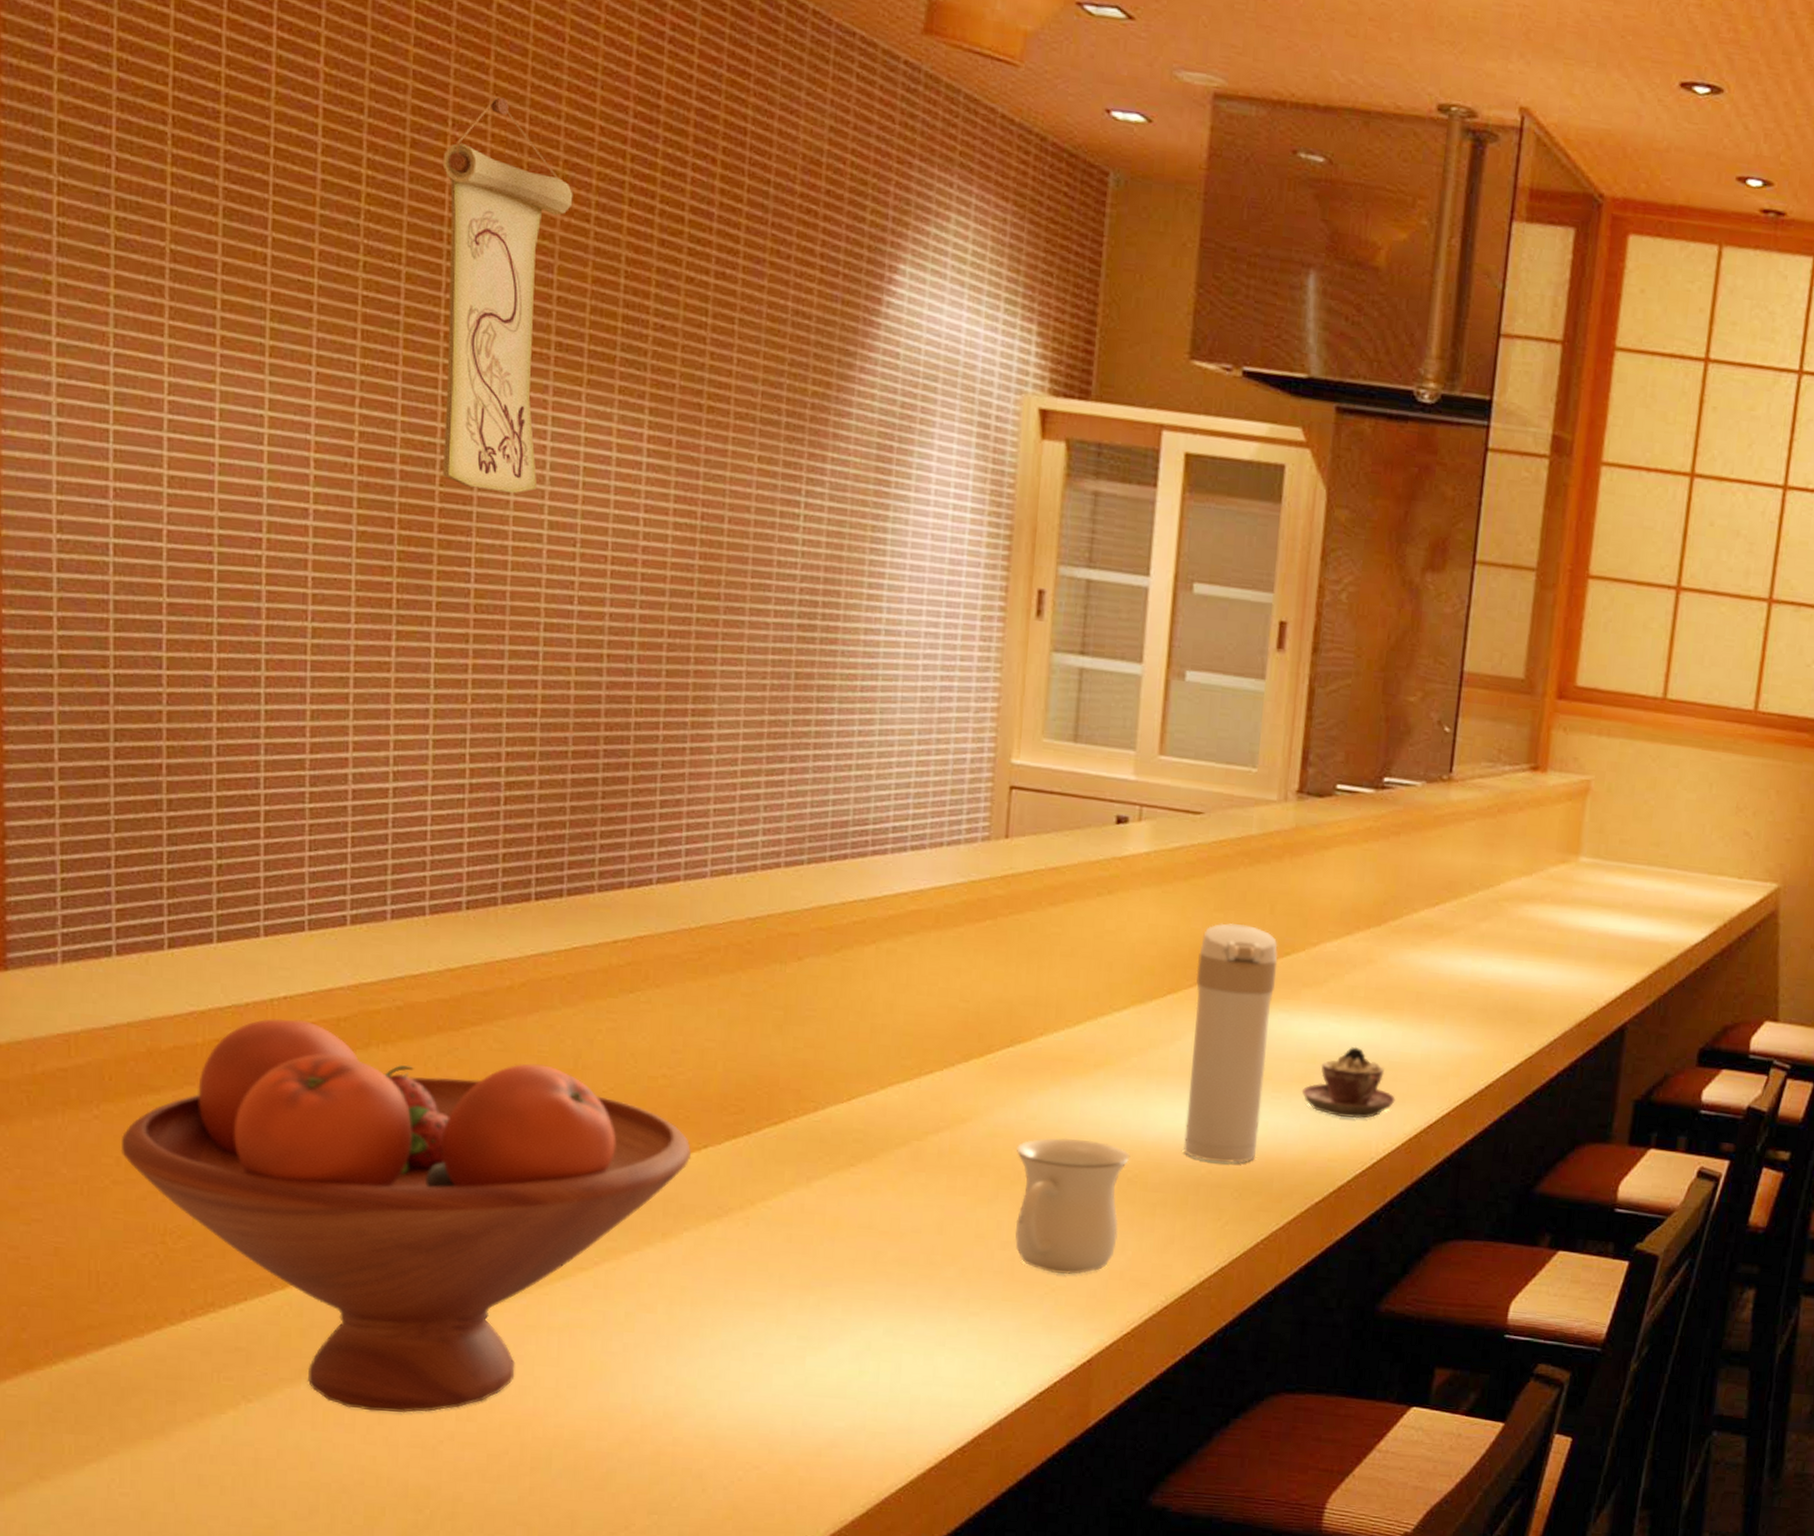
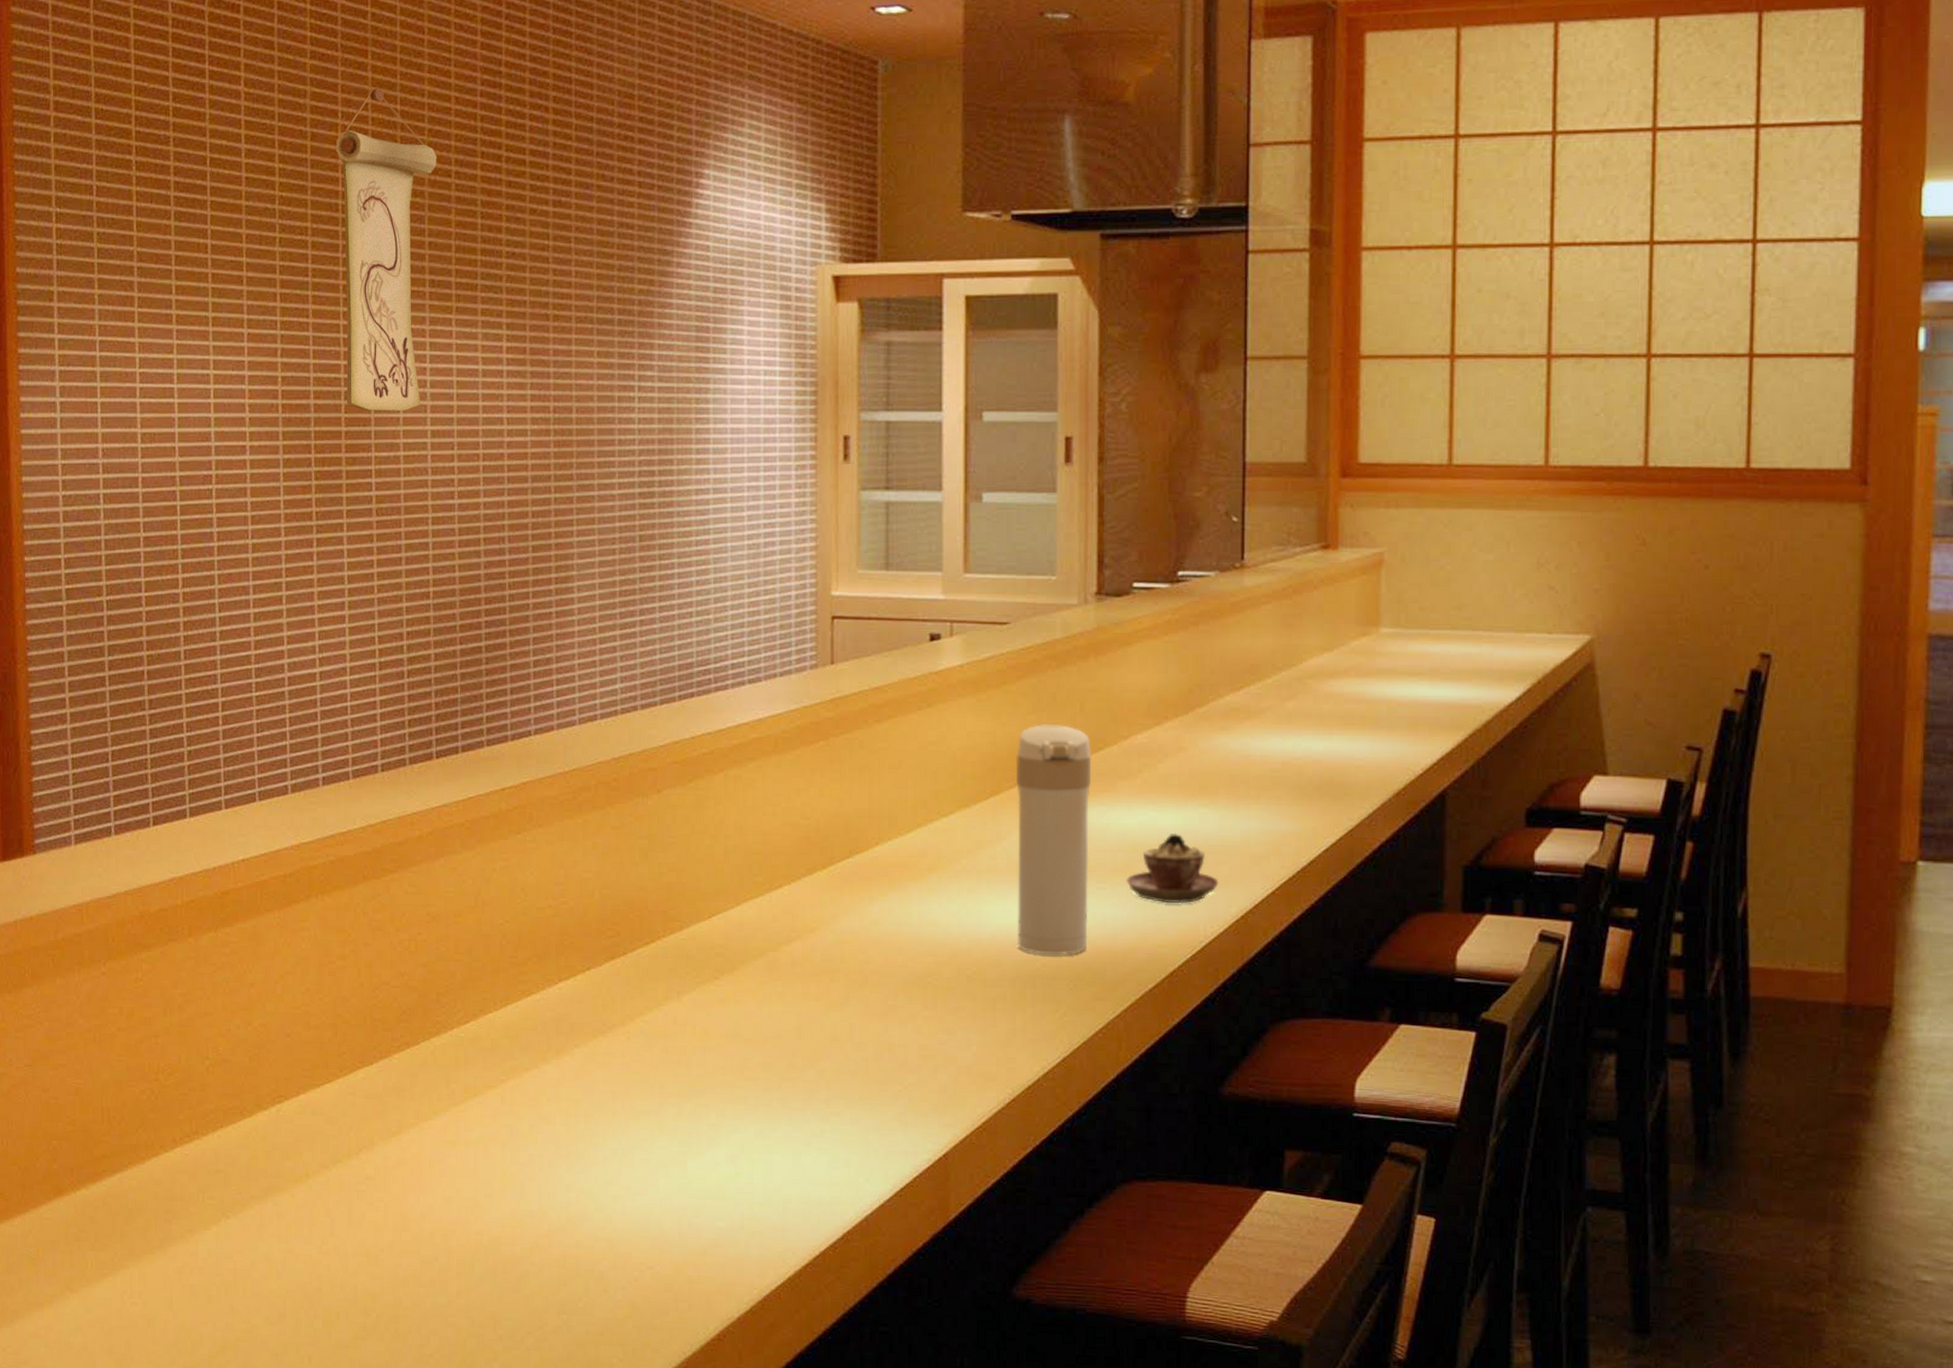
fruit bowl: present [120,1018,692,1413] -> none [122,878,577,1225]
mug: present [1015,1137,1130,1274] -> none [863,940,968,1072]

